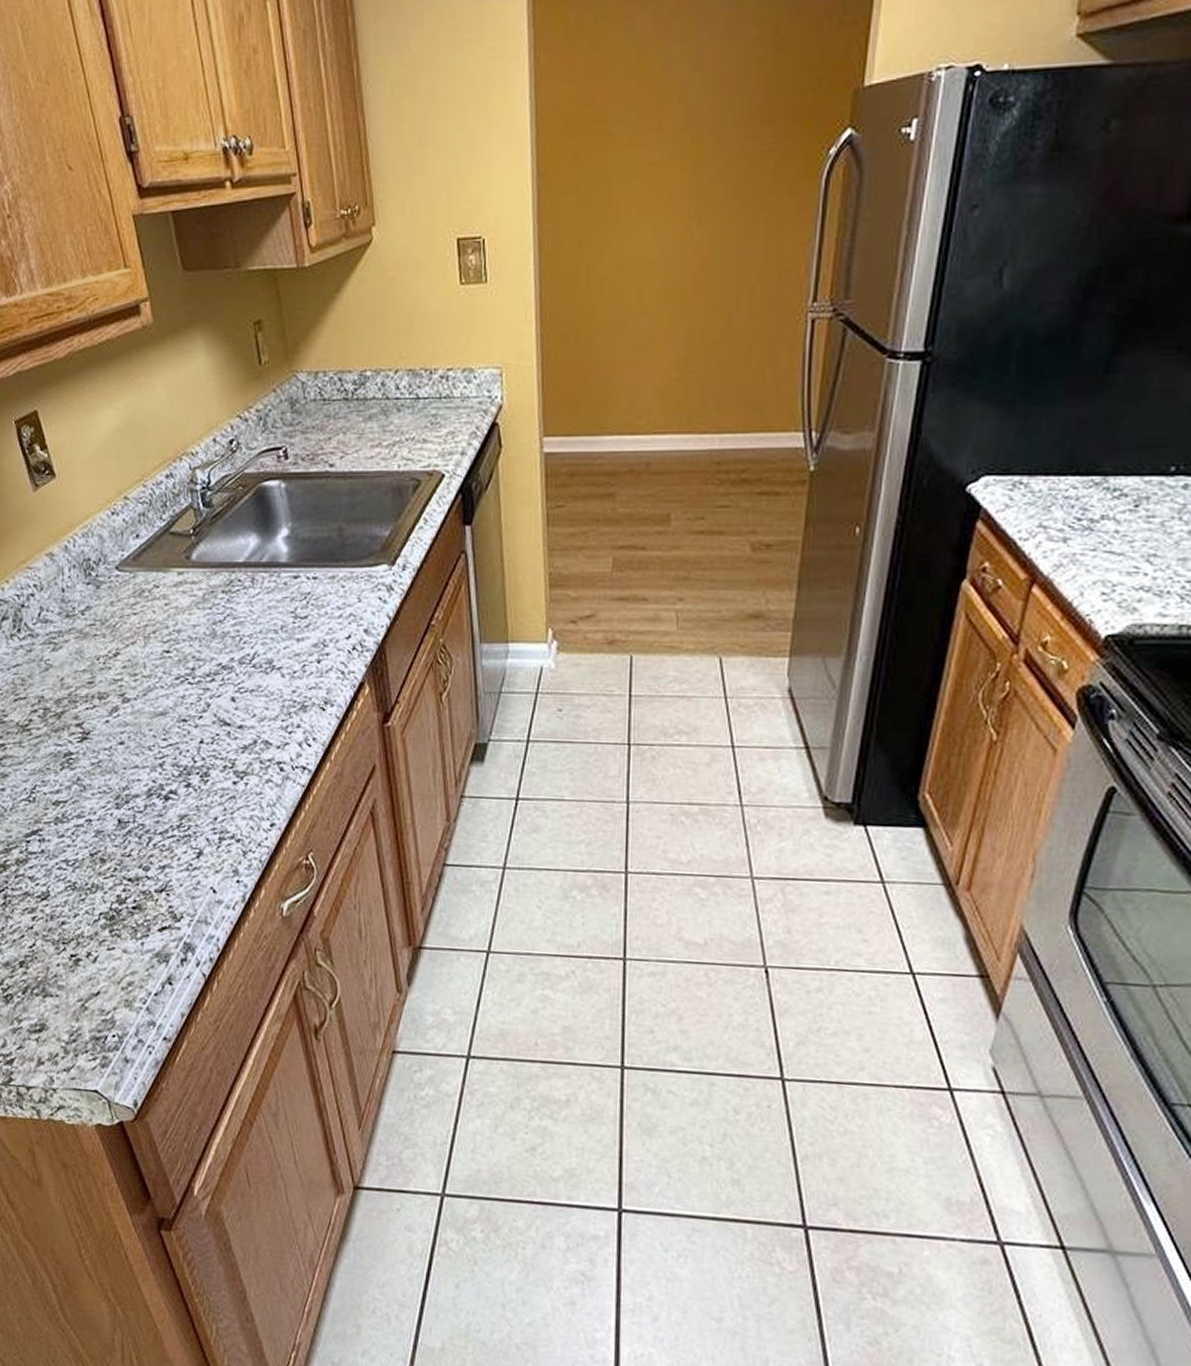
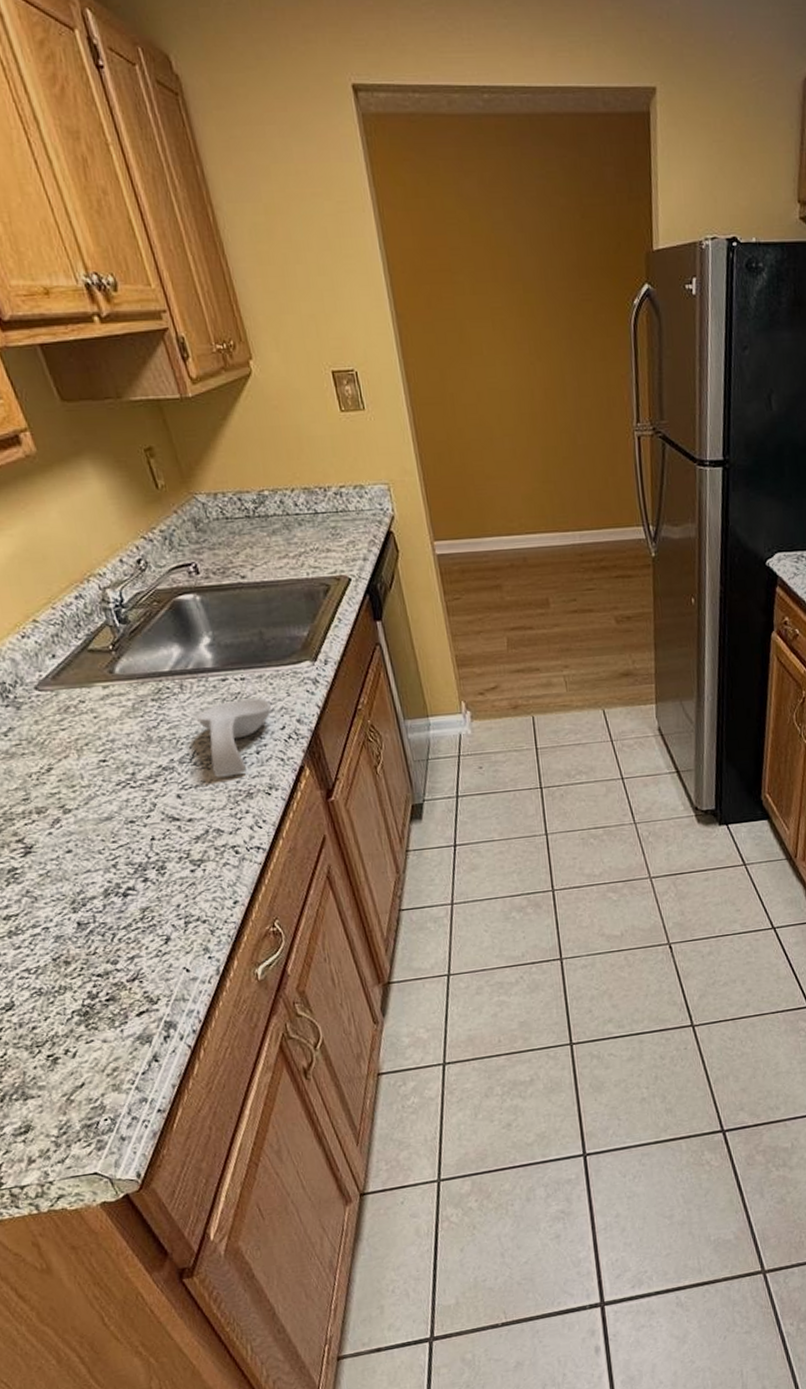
spoon rest: none [263,600,341,684] -> present [197,698,272,778]

